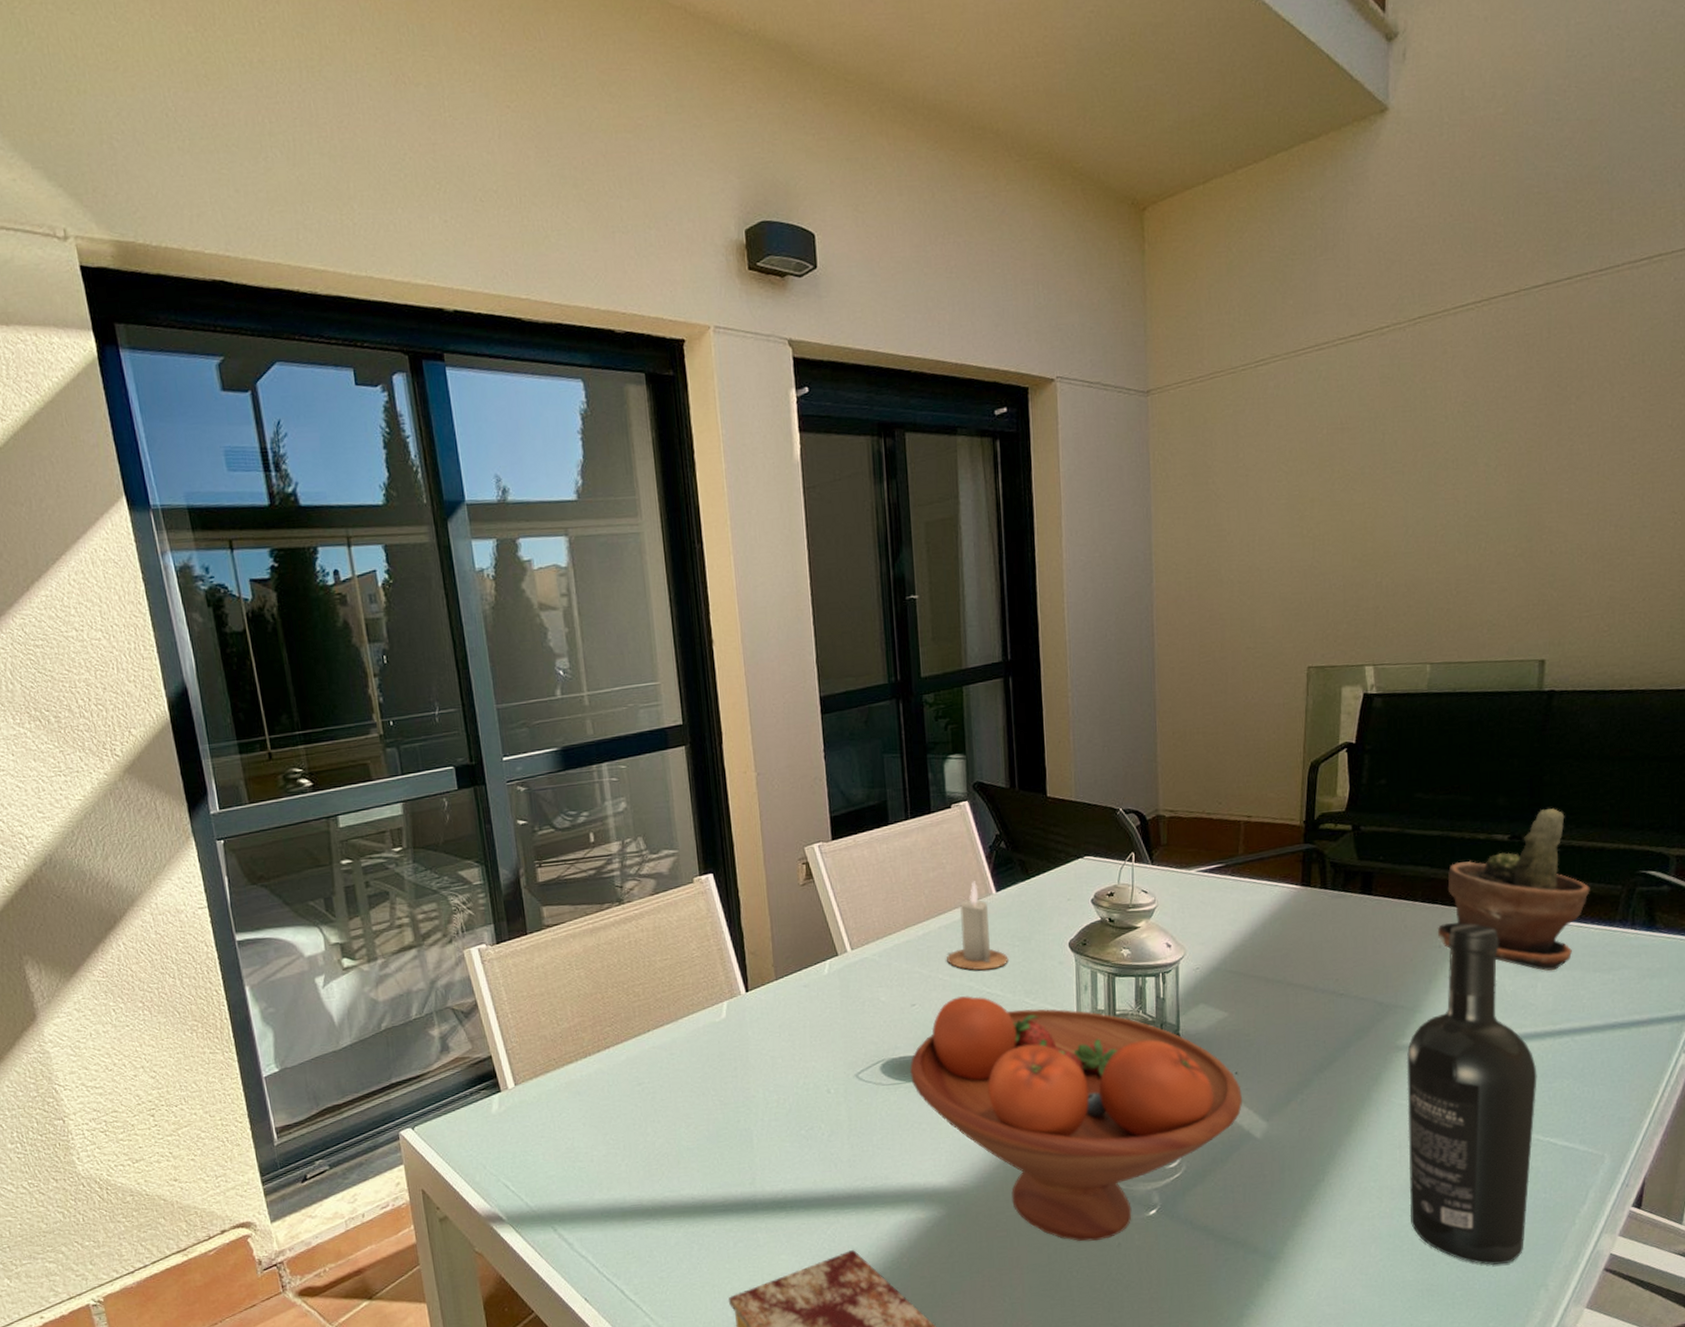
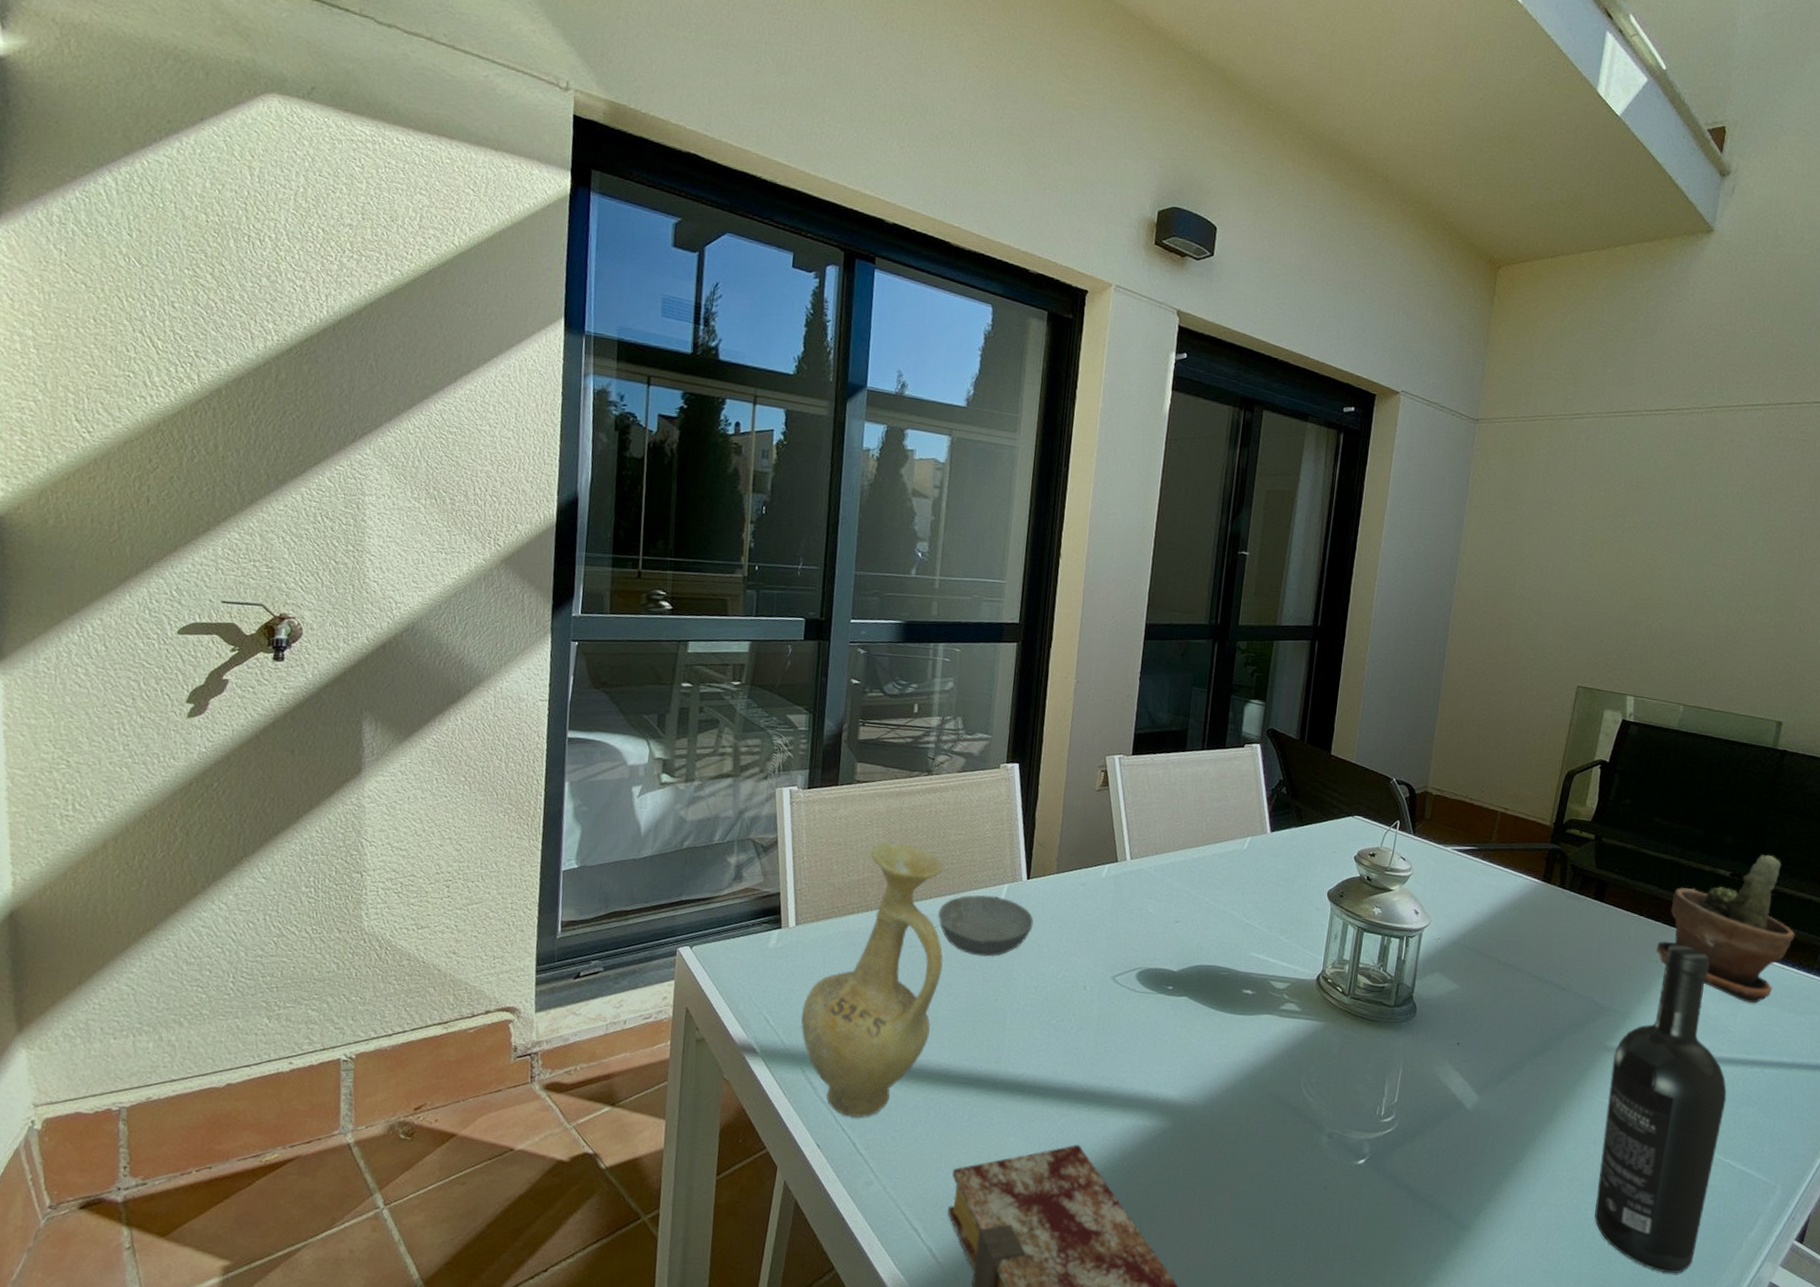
pitcher: none [539,981,677,1266] -> present [801,842,943,1118]
bowl: none [659,1015,762,1081] -> present [937,894,1034,957]
fruit bowl: present [910,996,1243,1242] -> none [1162,922,1461,1180]
candle: present [947,881,1009,971] -> none [1215,818,1271,903]

